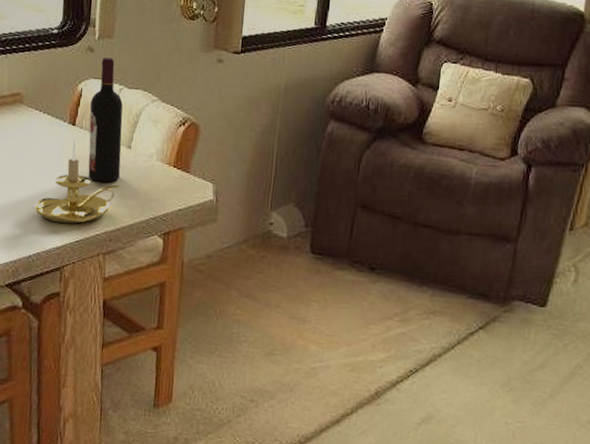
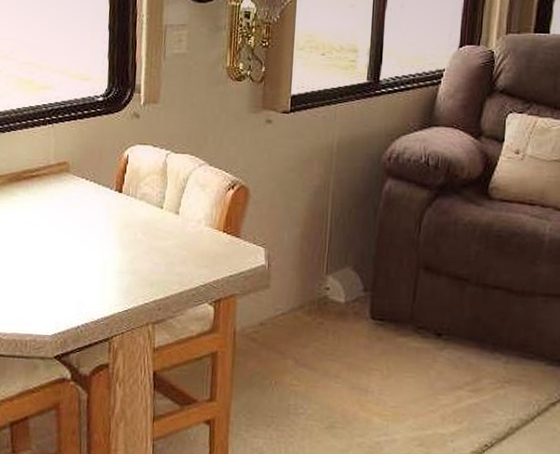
candle holder: present [34,139,121,224] -> none [82,207,169,293]
wine bottle: present [88,57,123,183] -> none [135,123,170,250]

